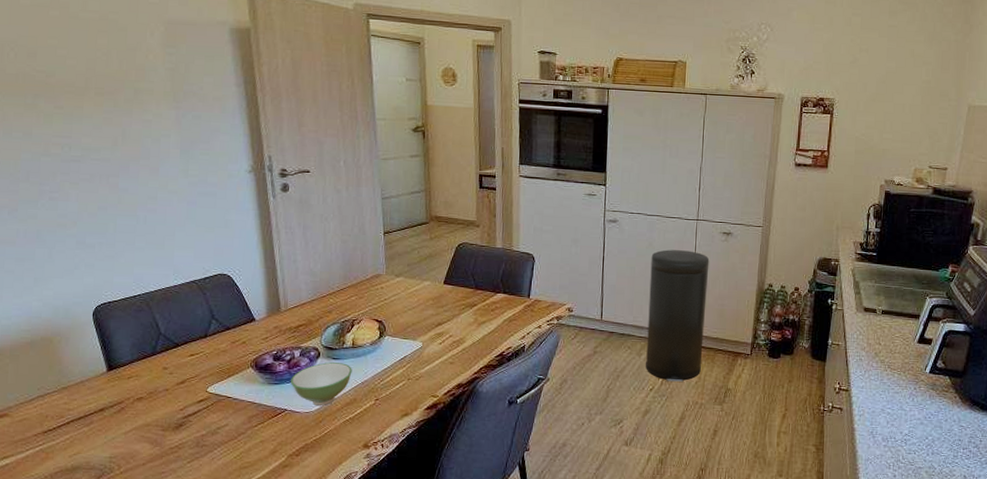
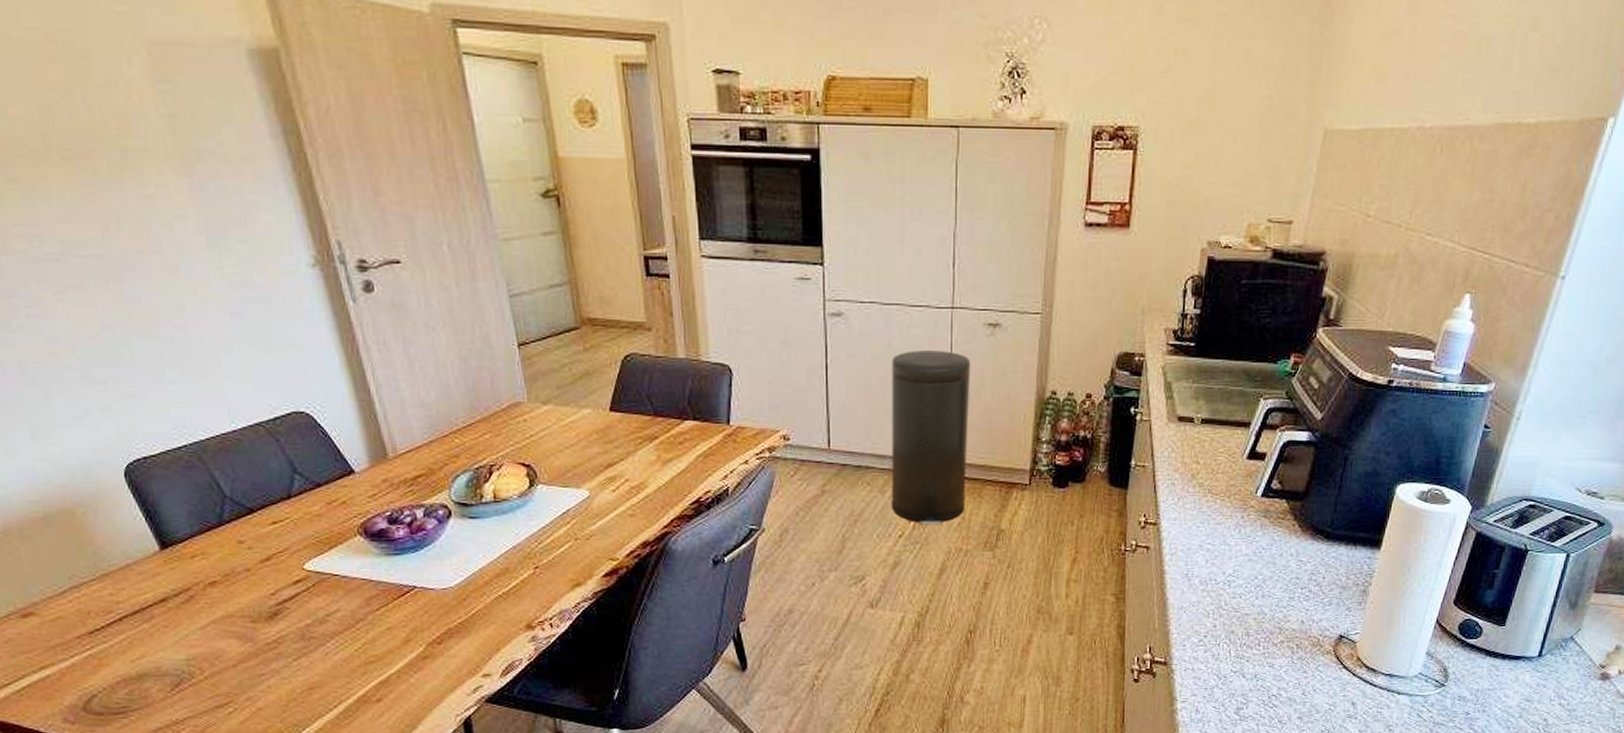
bowl: present [290,362,352,406] -> none [415,523,498,580]

